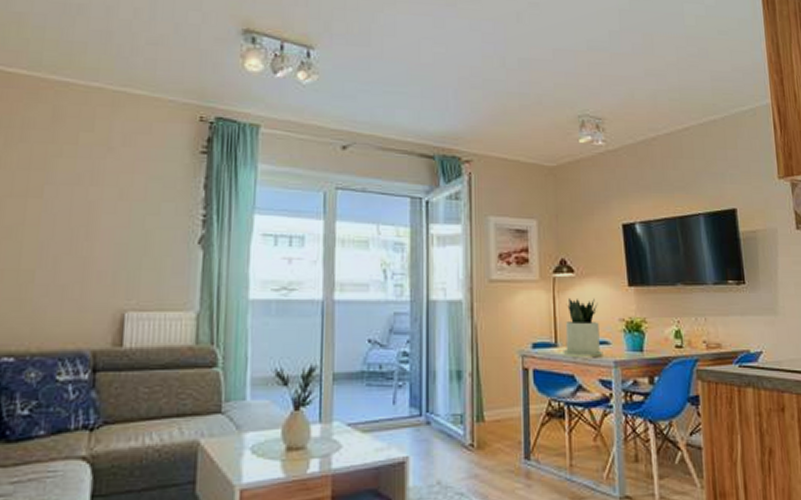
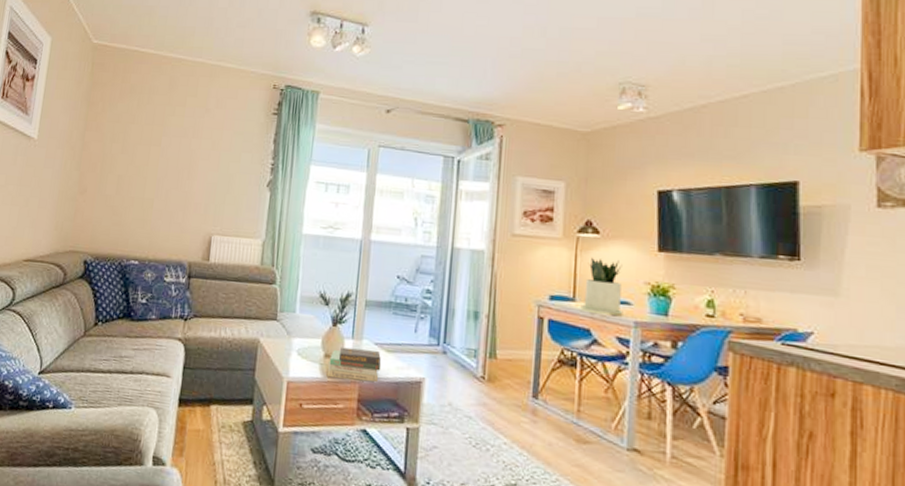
books: none [290,434,357,476] -> present [326,347,382,383]

